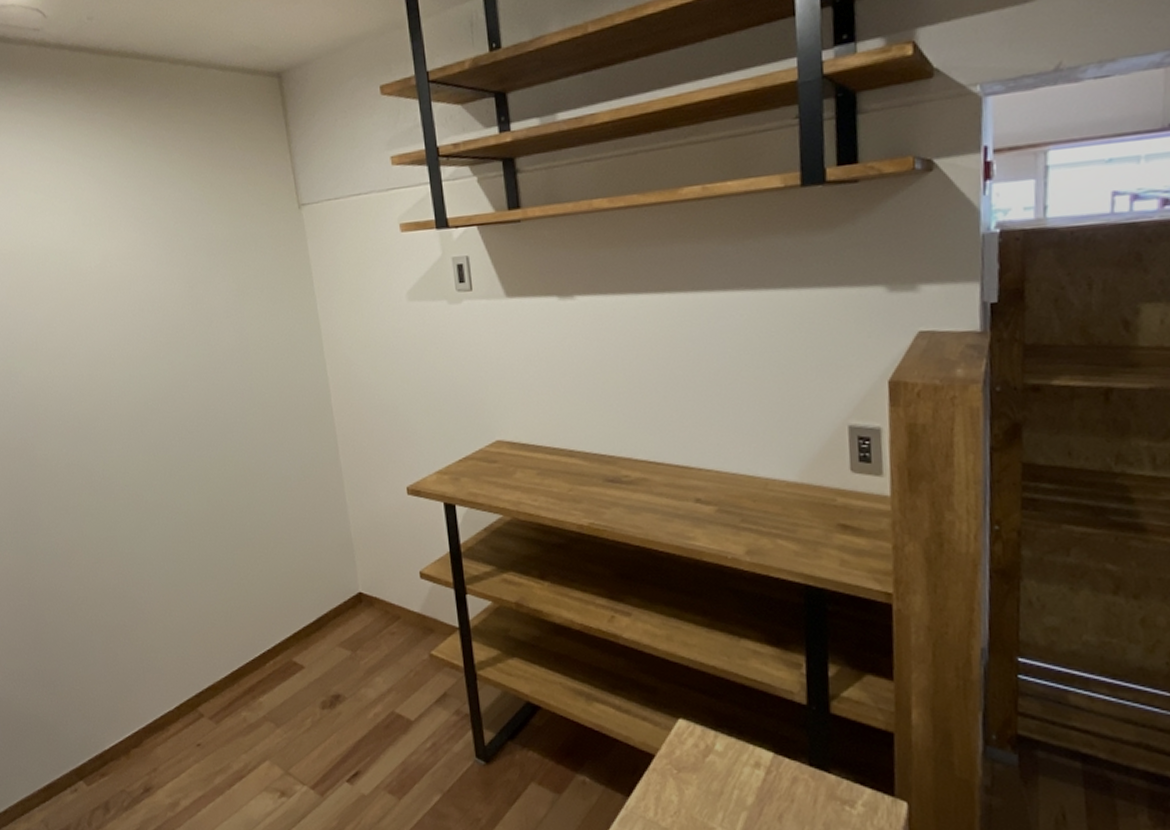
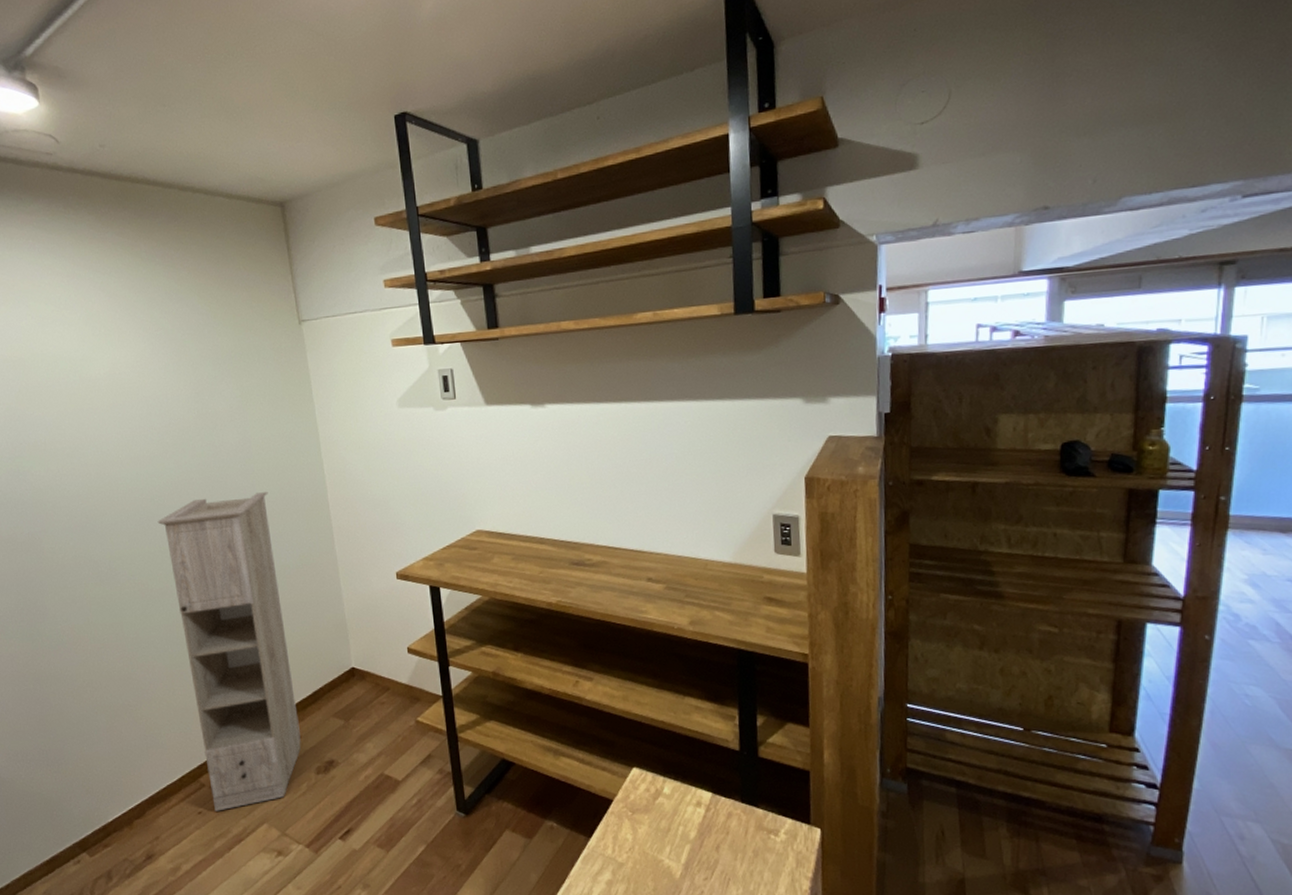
storage cabinet: none [151,396,305,745] -> present [157,492,301,812]

